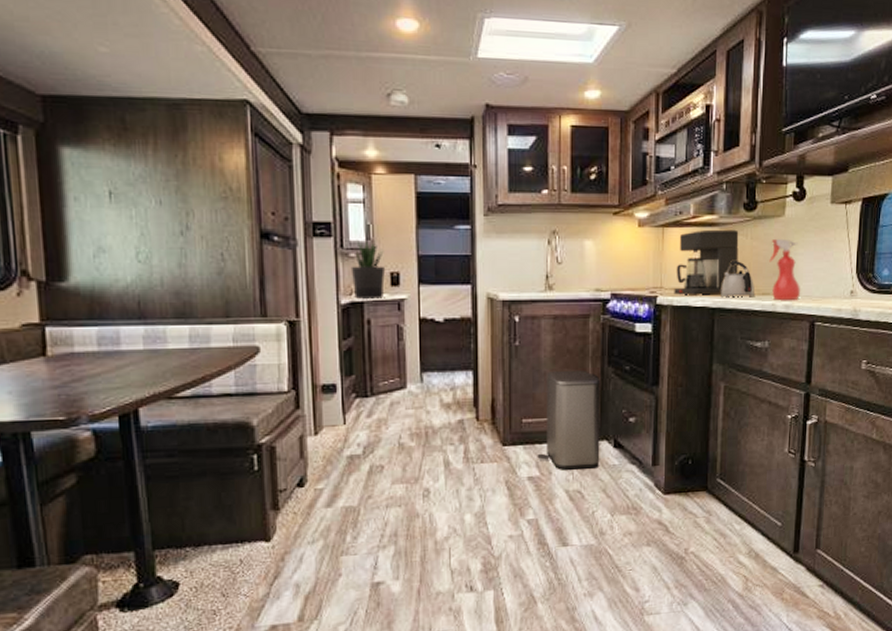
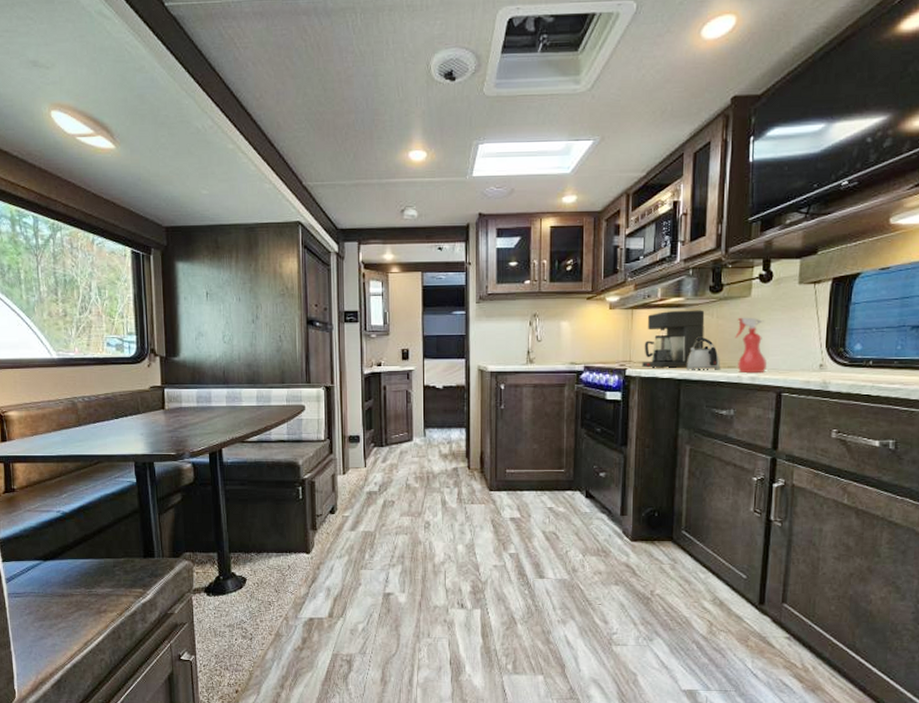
planter: present [350,239,386,299] -> none [372,323,398,370]
pedal bin: present [537,369,601,470] -> none [518,430,574,514]

